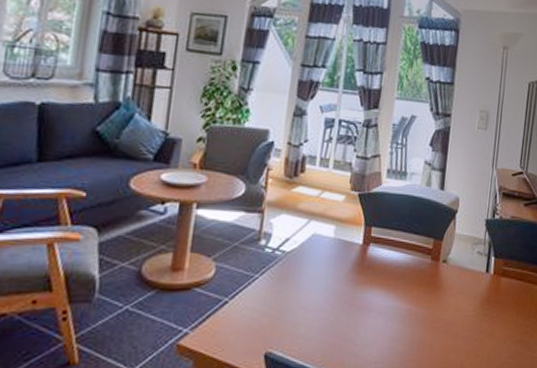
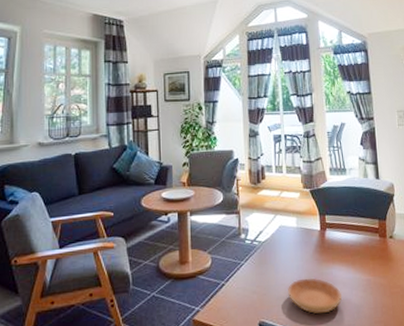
saucer: none [308,302,374,347] -> present [288,278,342,314]

